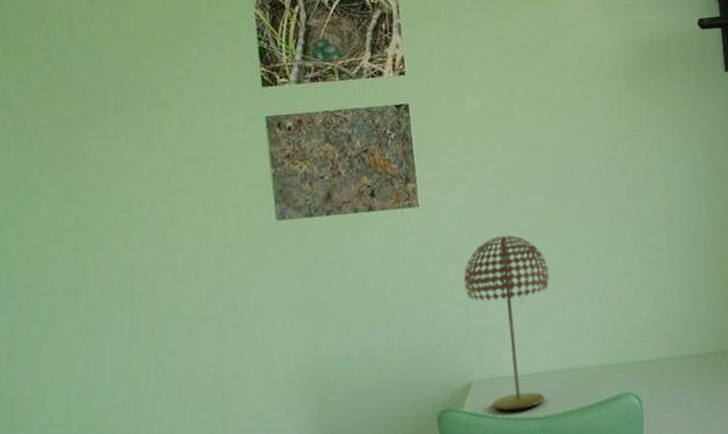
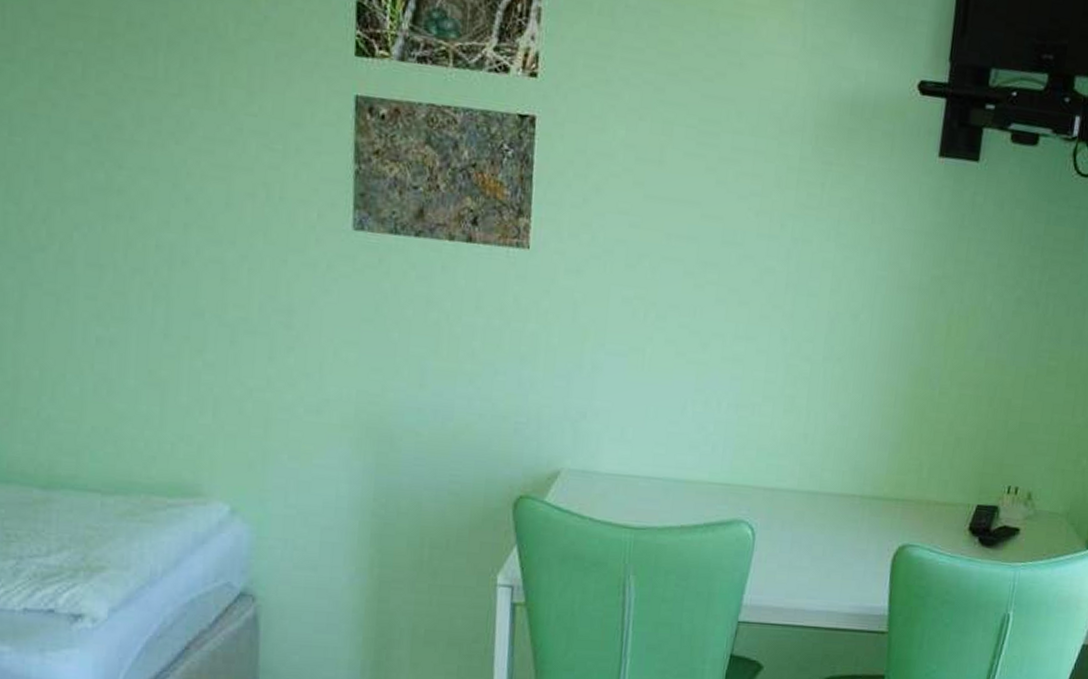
table lamp: present [464,235,550,411] -> none [569,305,674,513]

